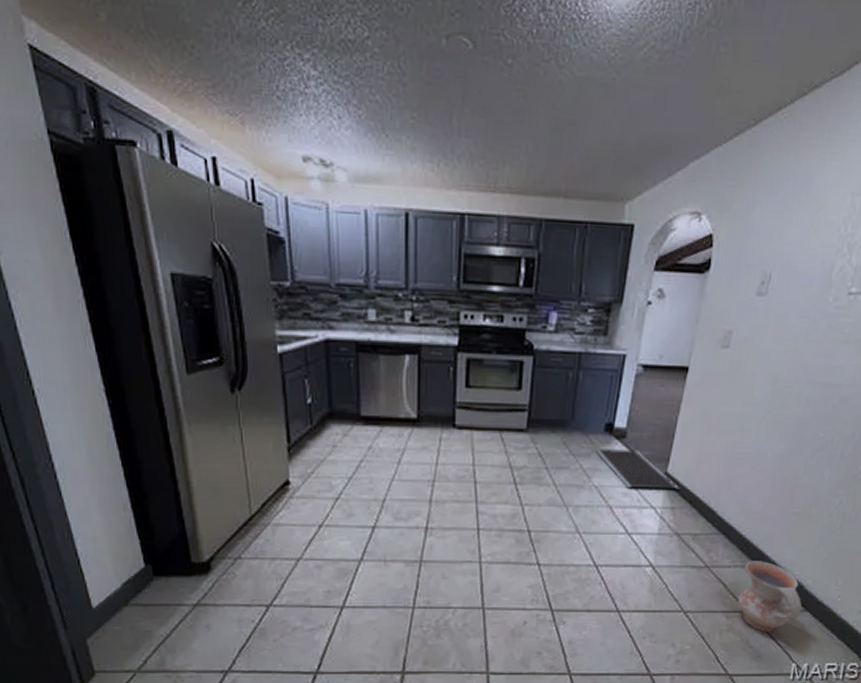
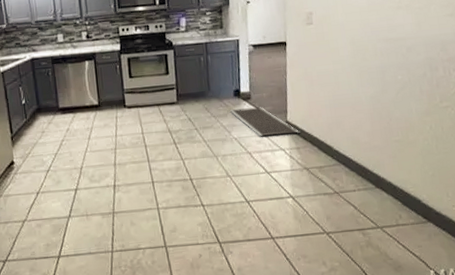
ceramic jug: present [737,561,802,632] -> none [367,183,425,244]

